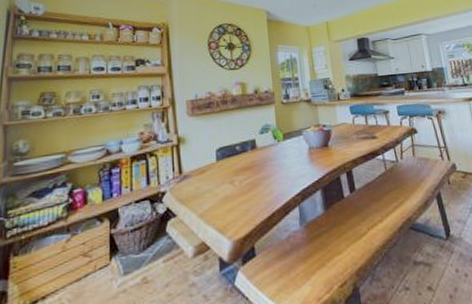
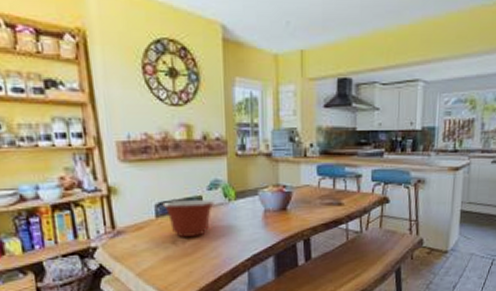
mixing bowl: none [222,142,266,177] -> present [162,200,214,238]

